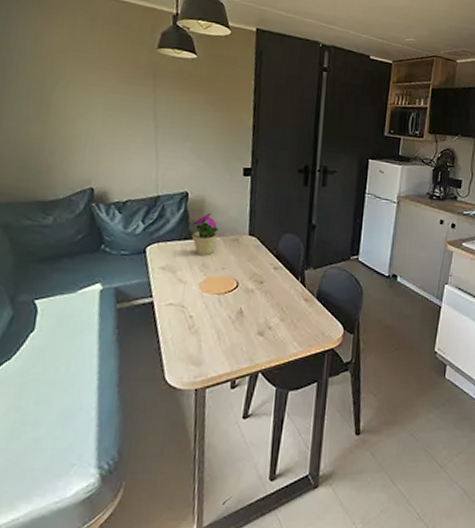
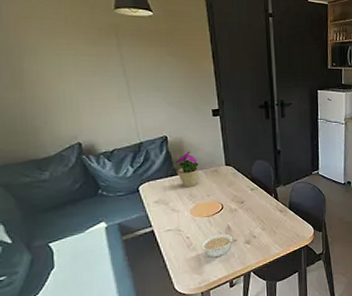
legume: none [203,318,249,347] -> present [200,233,237,258]

